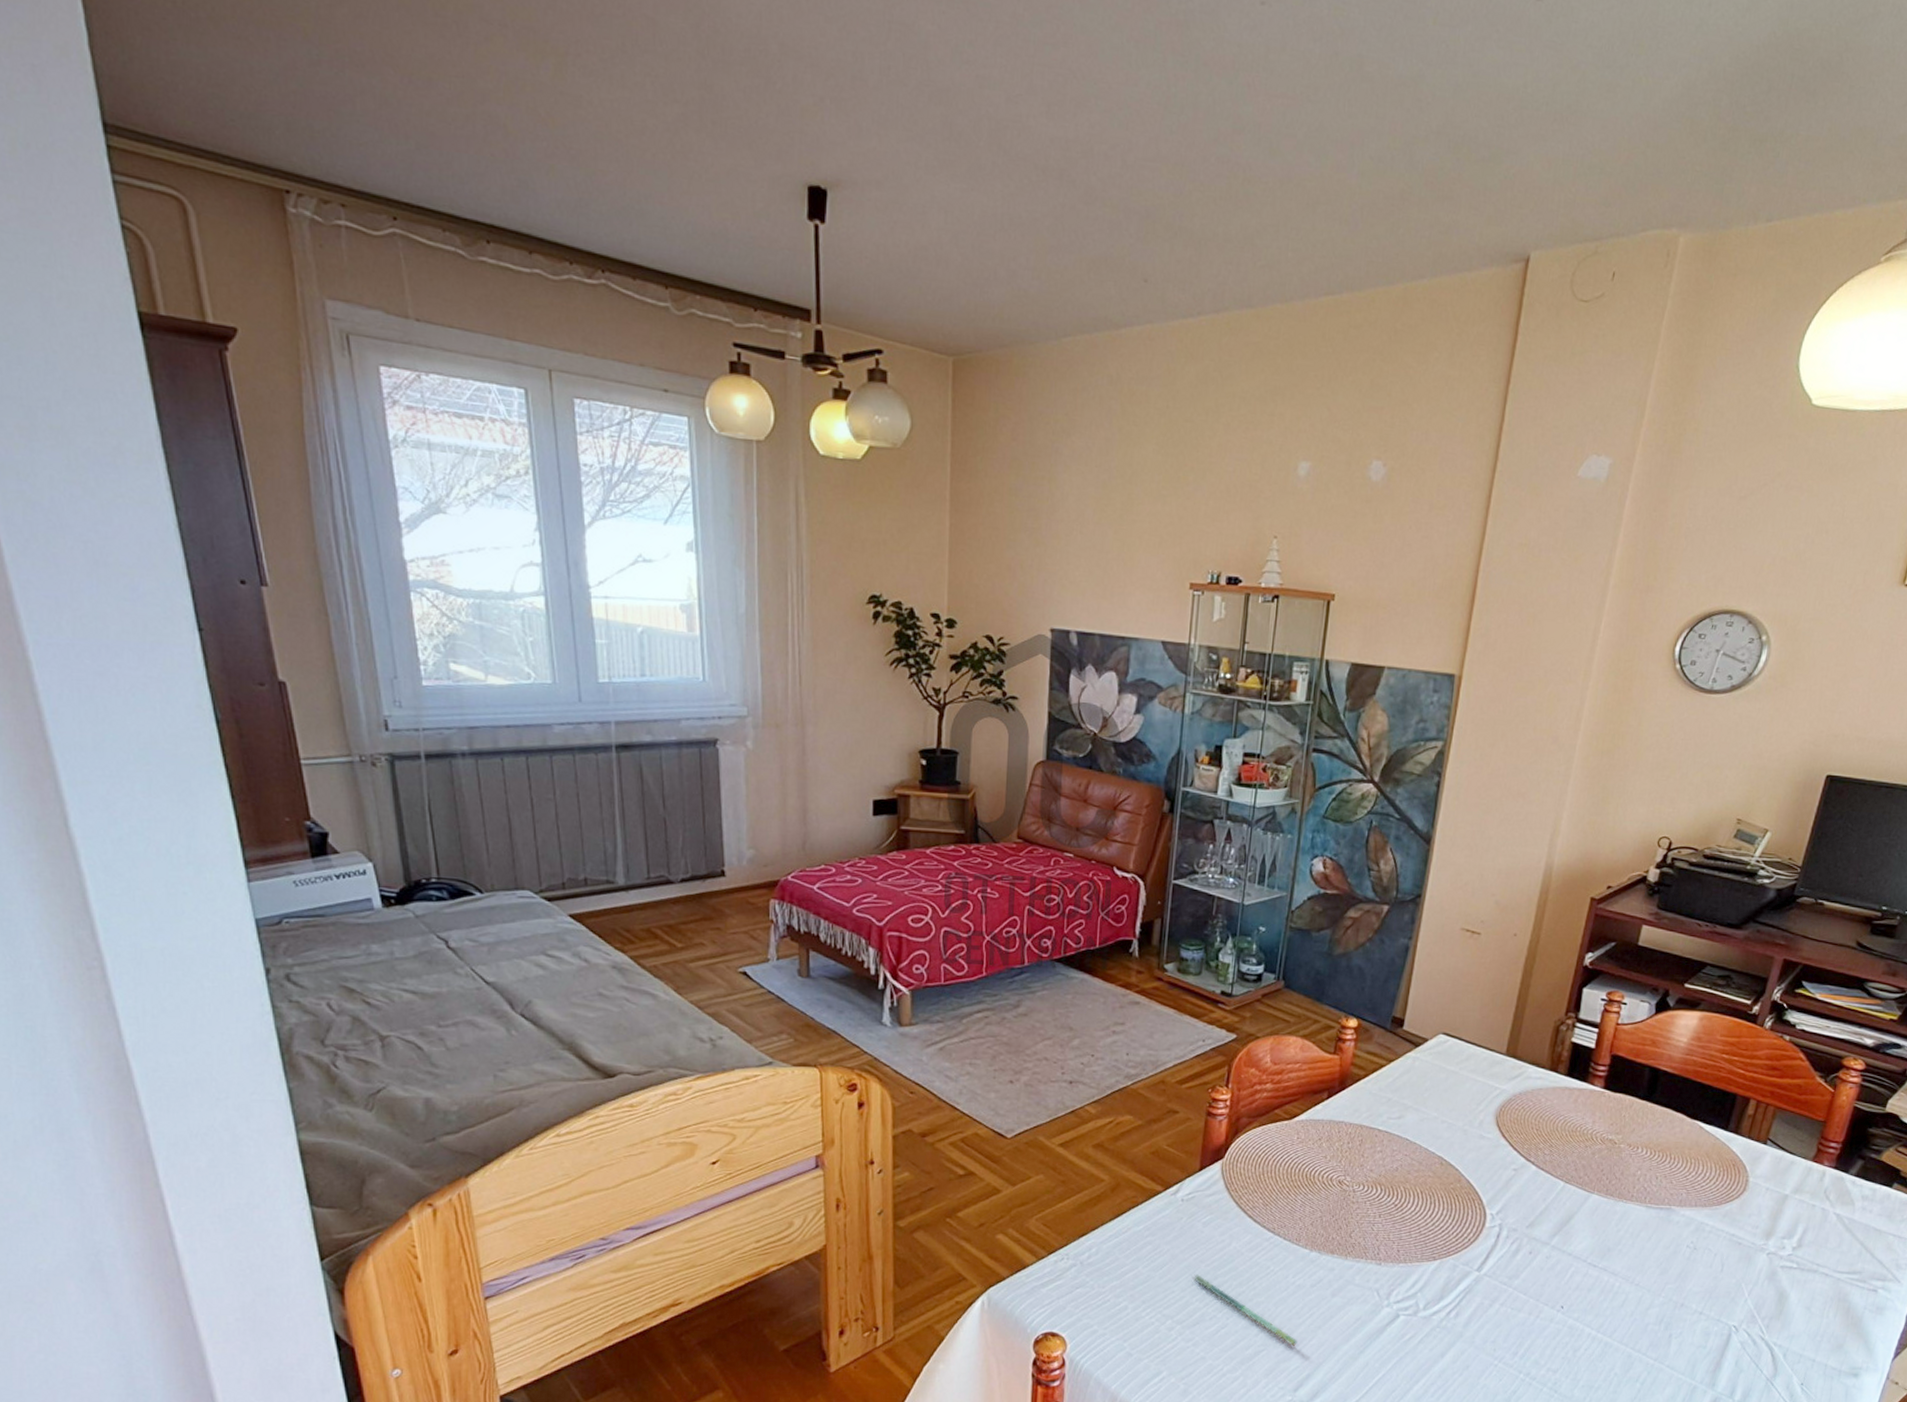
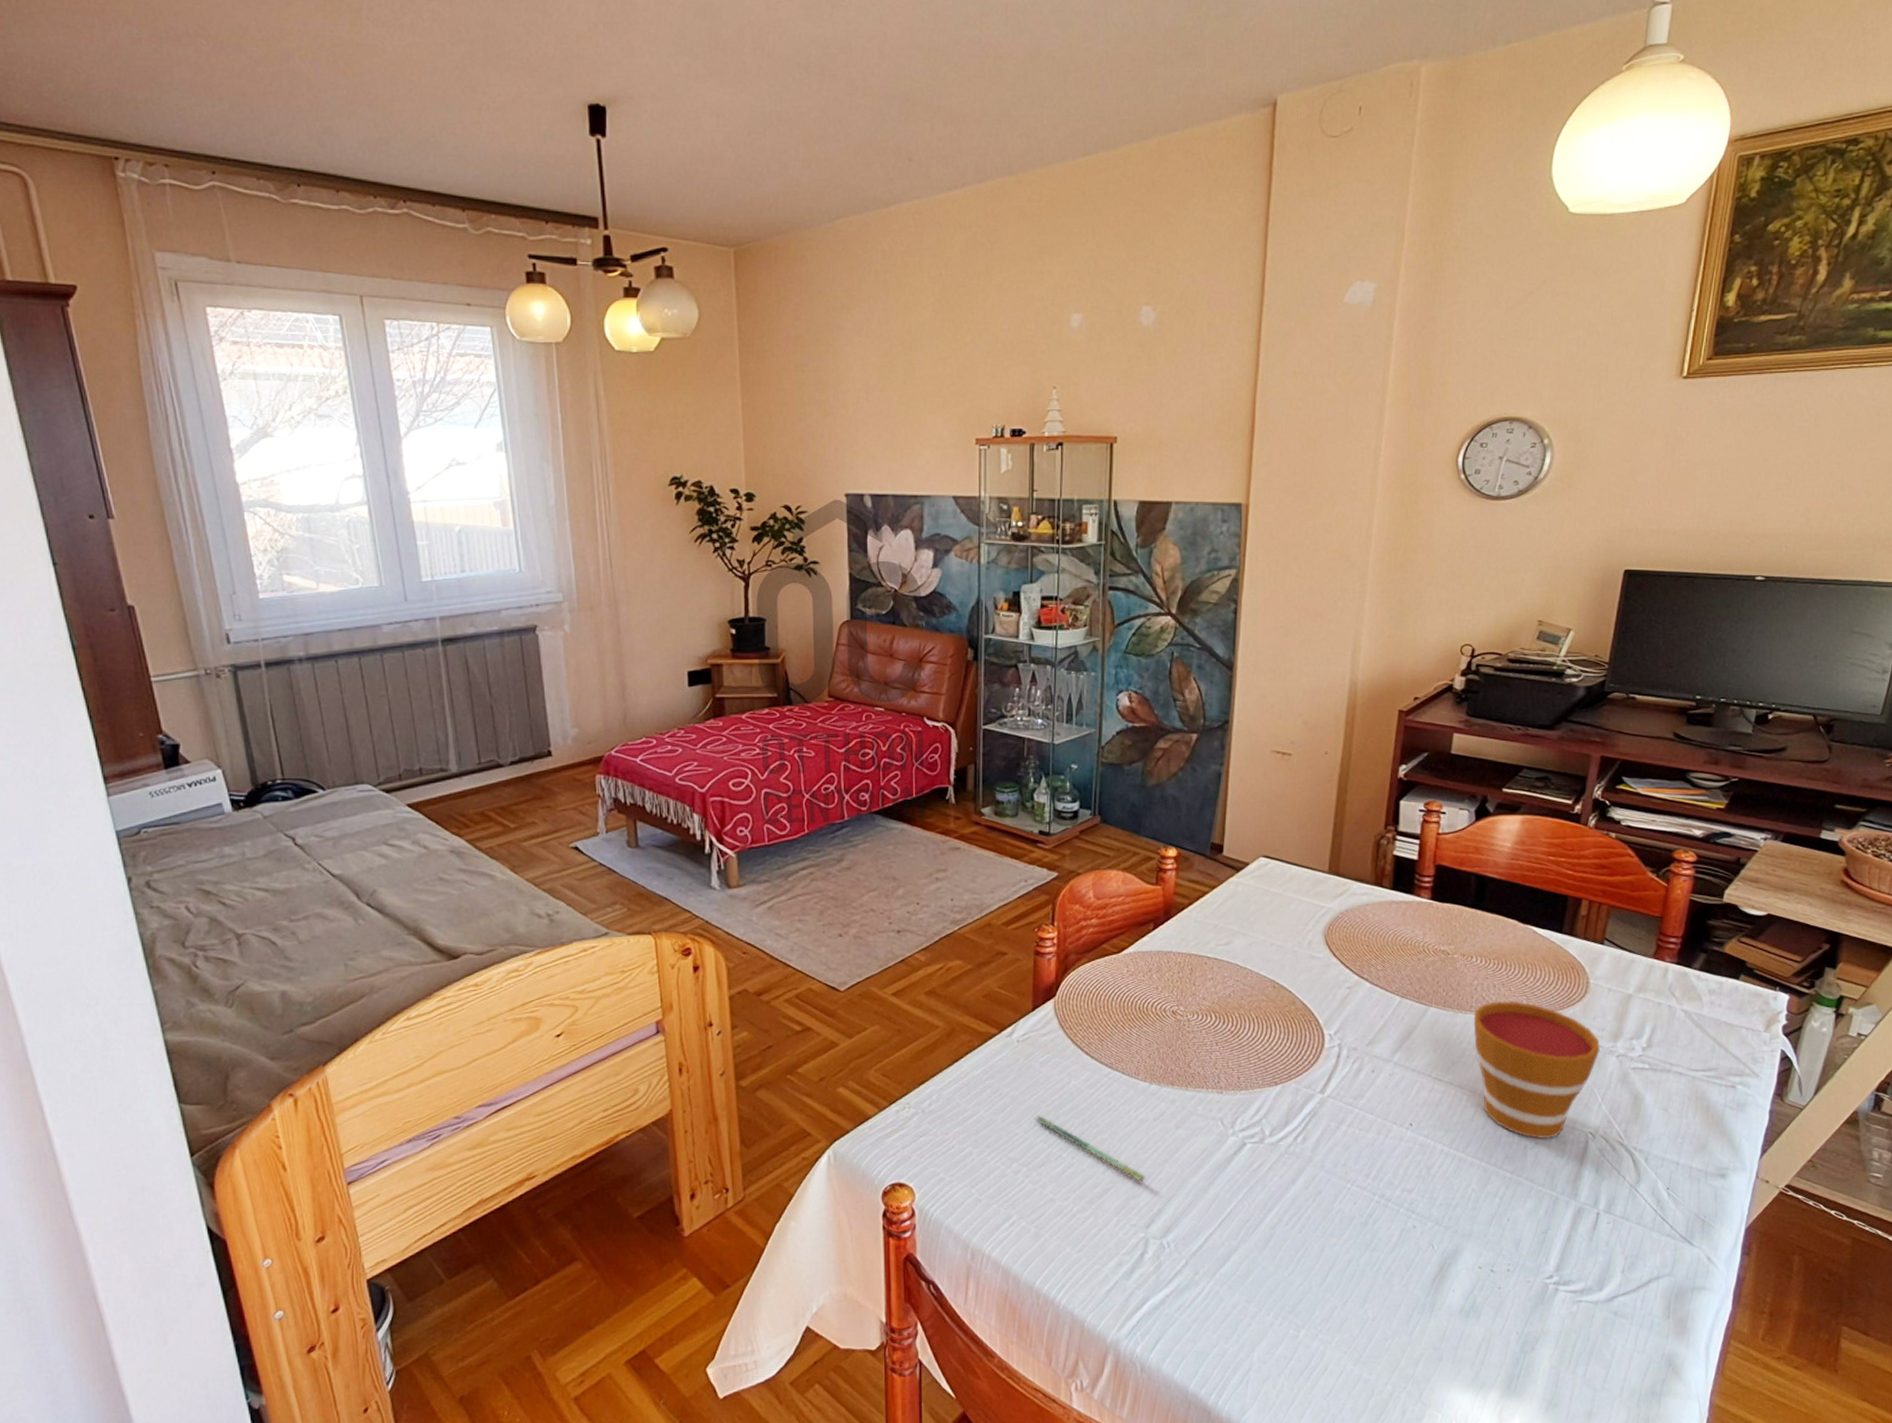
cup: none [1631,1193,1753,1330] -> present [1473,1001,1601,1139]

